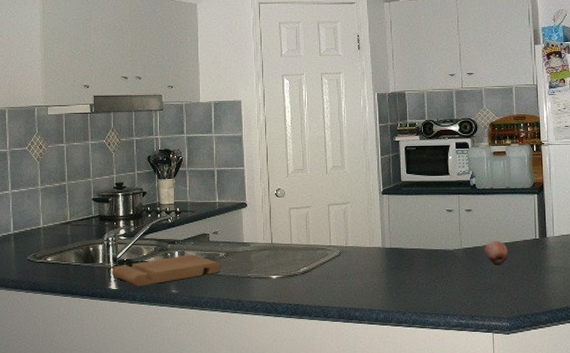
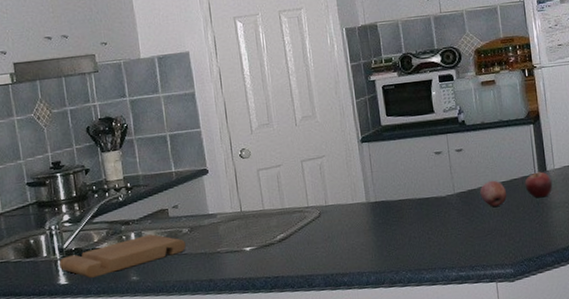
fruit: none [525,237,551,261] -> present [524,171,553,198]

